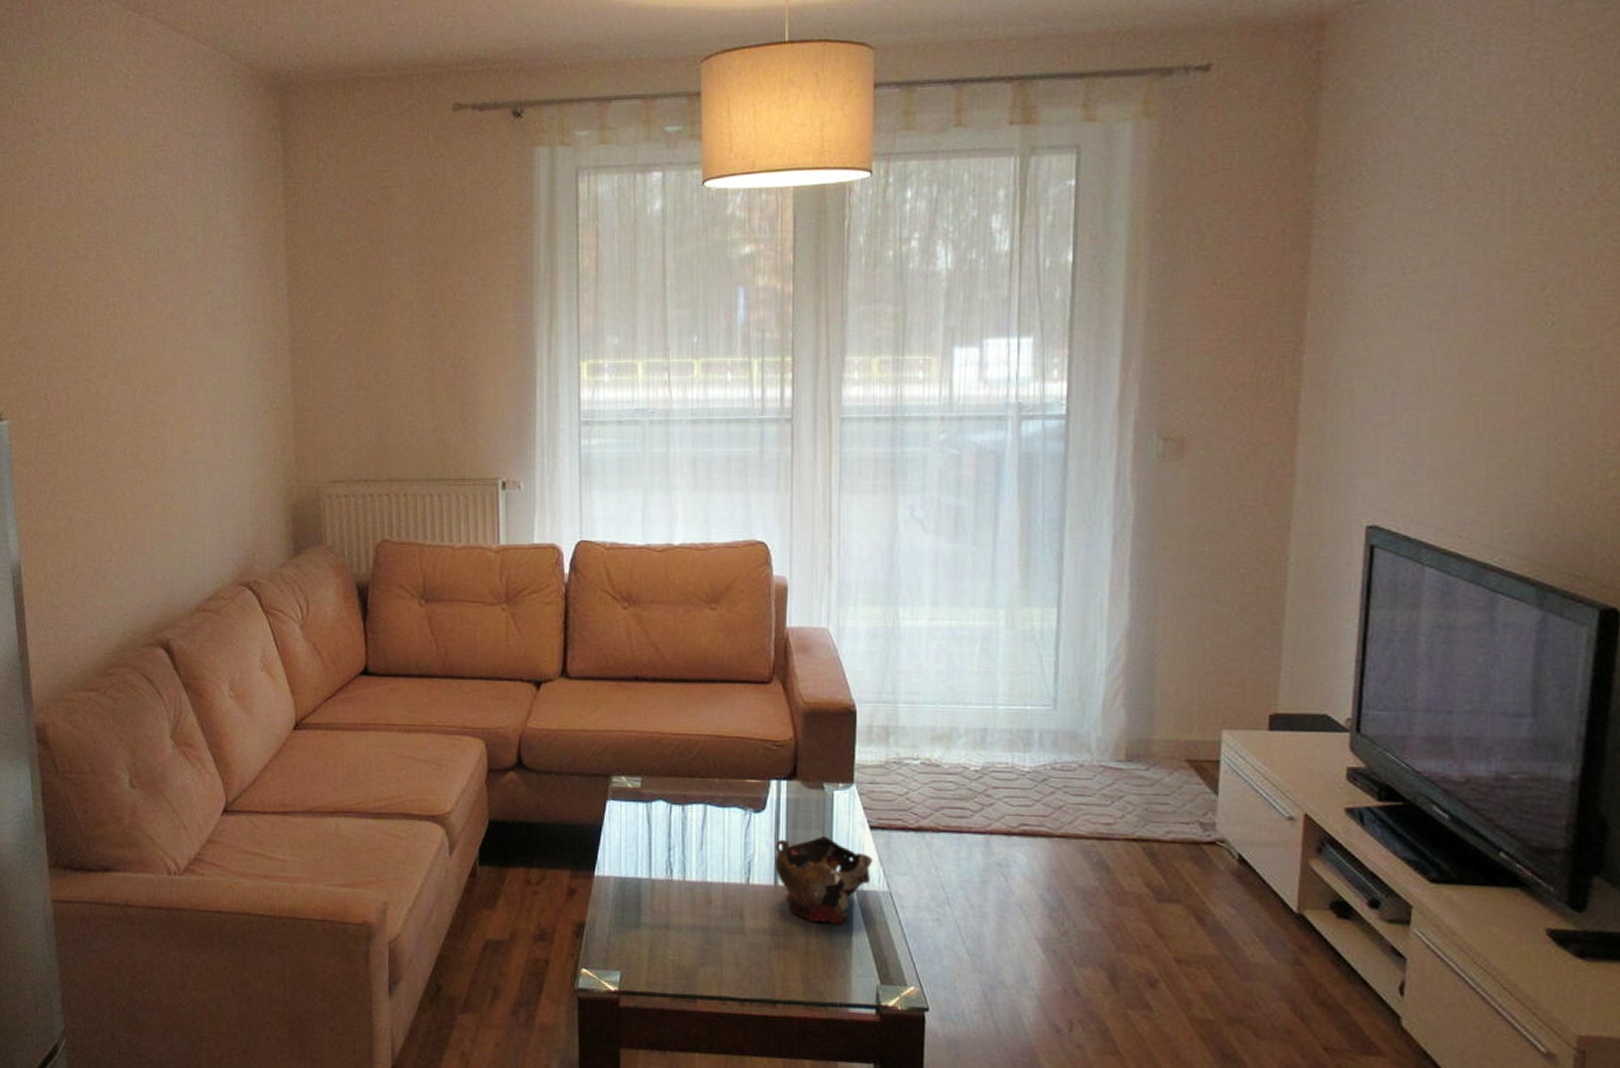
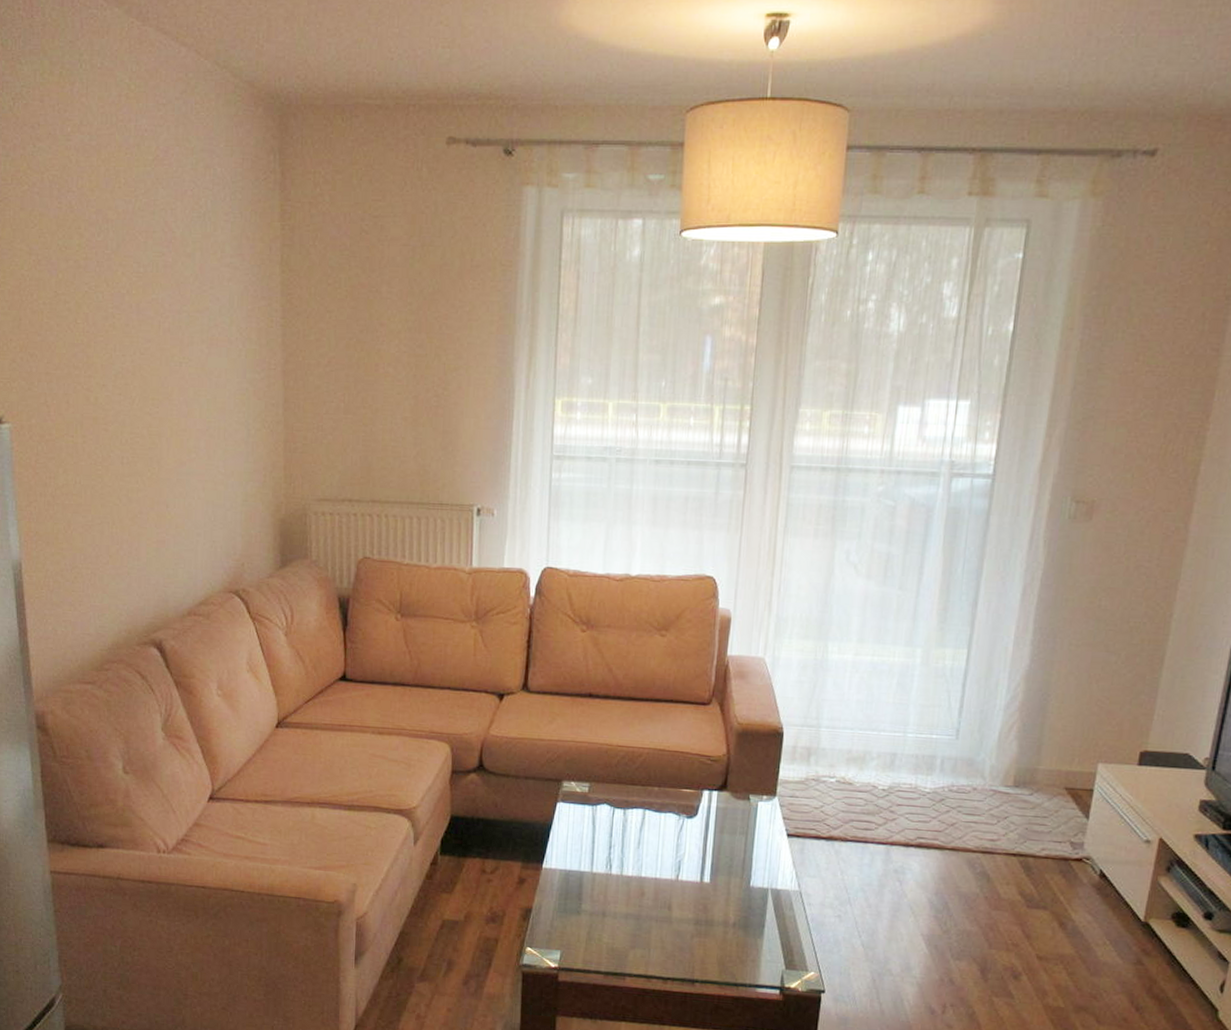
decorative bowl: present [774,836,873,924] -> none [701,841,788,917]

